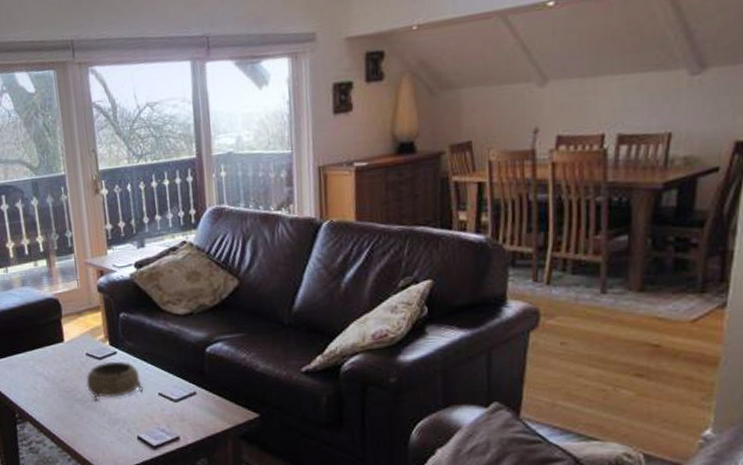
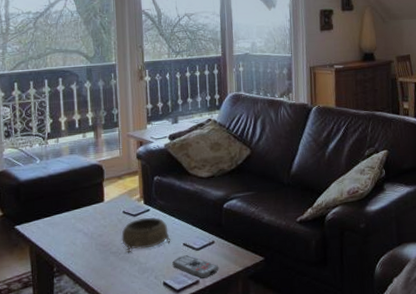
remote control: none [147,407,203,435] -> present [172,255,219,279]

